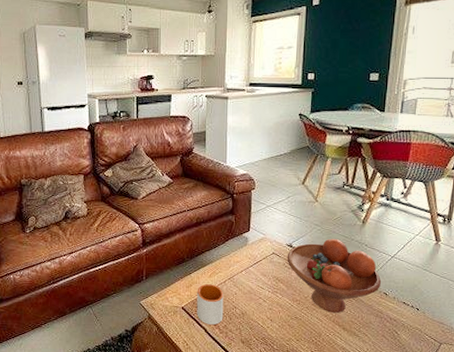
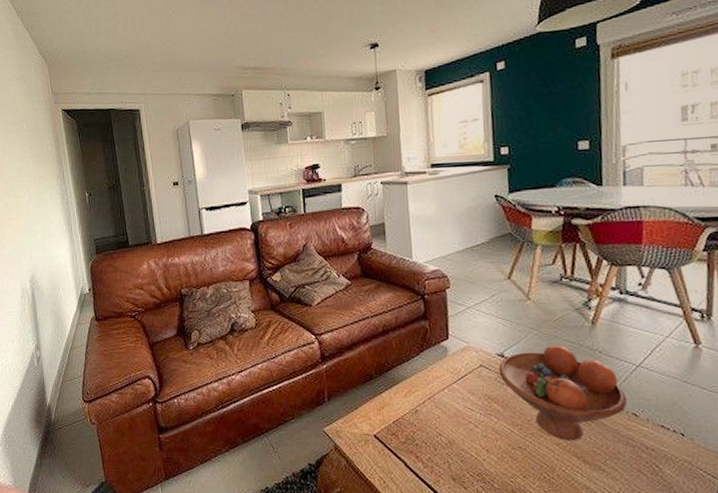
mug: present [196,284,224,325] -> none [390,406,426,457]

